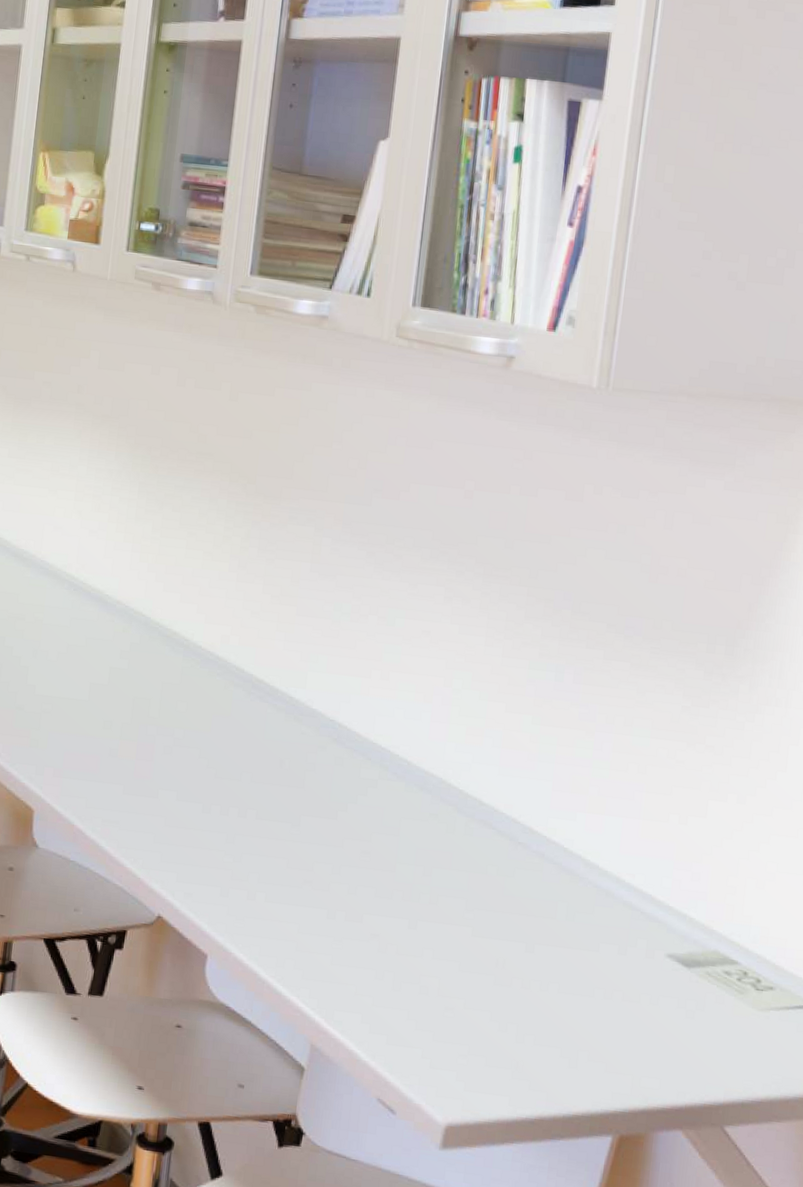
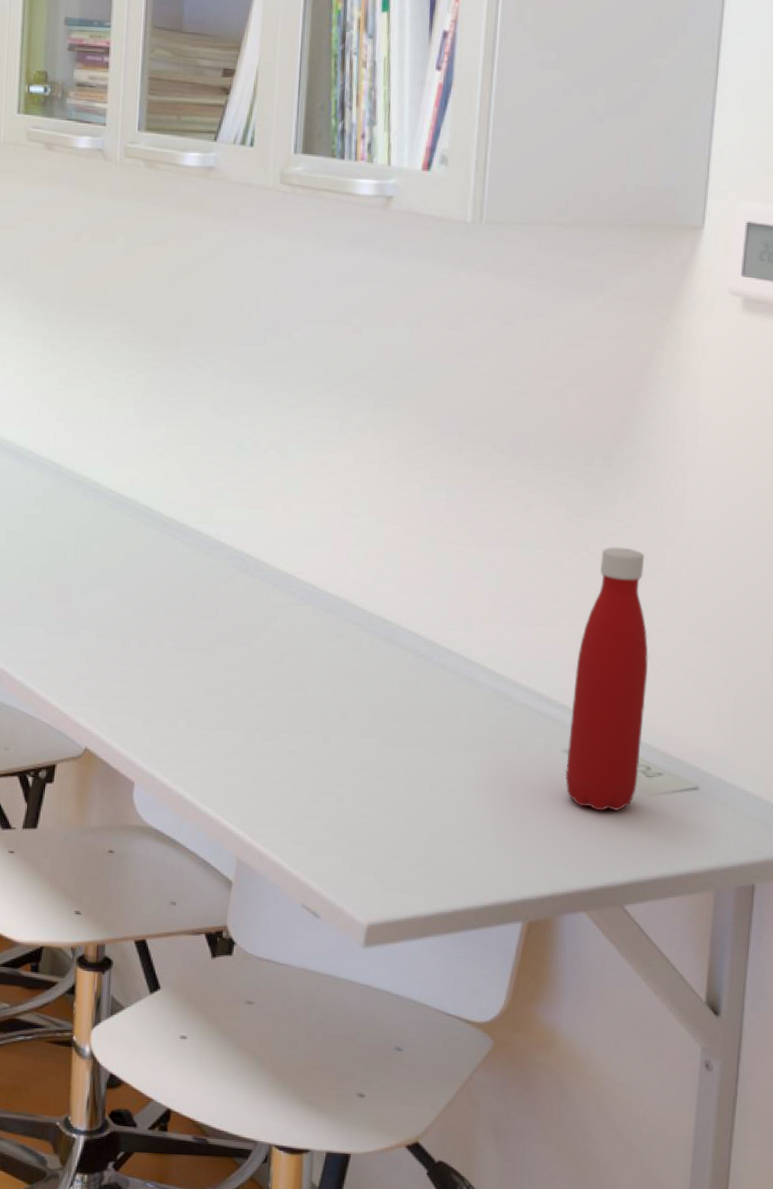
bottle: none [667,741,765,1025] -> present [565,547,649,812]

